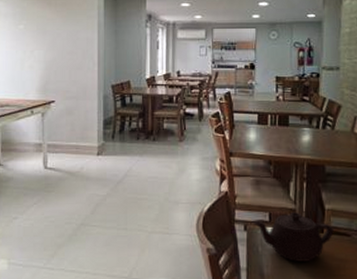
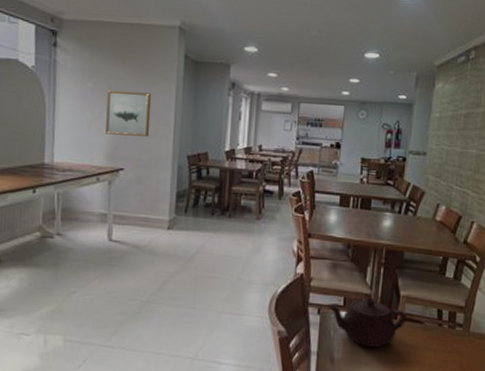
wall art: none [36,30,77,70] -> present [105,90,152,137]

